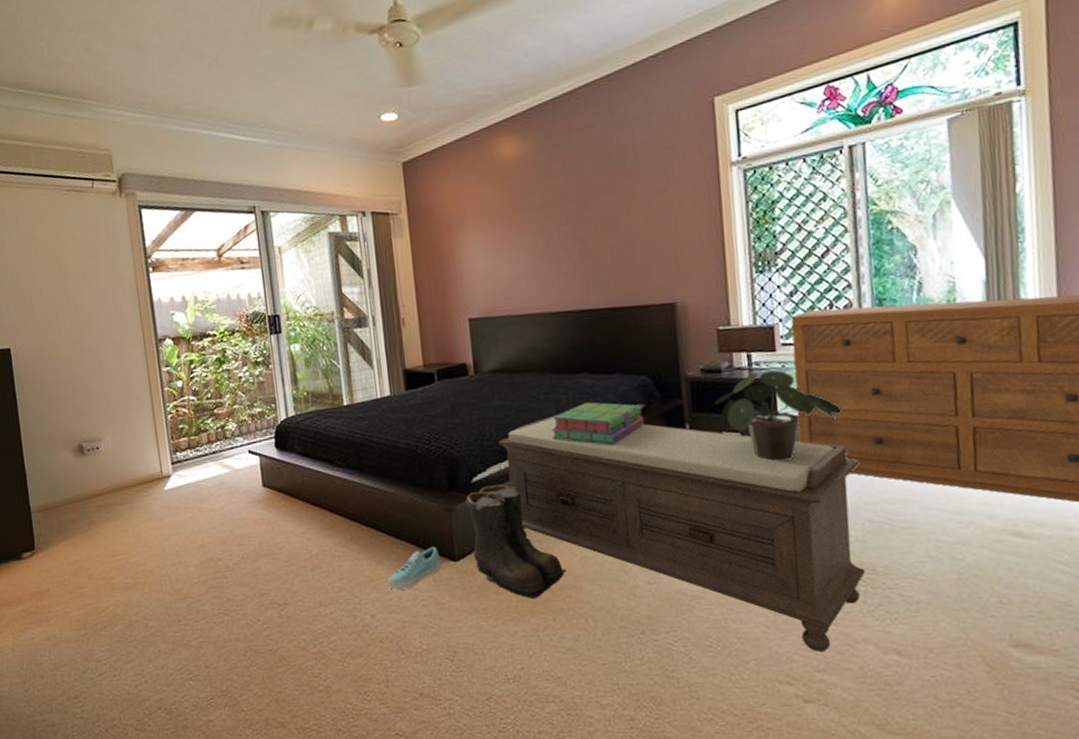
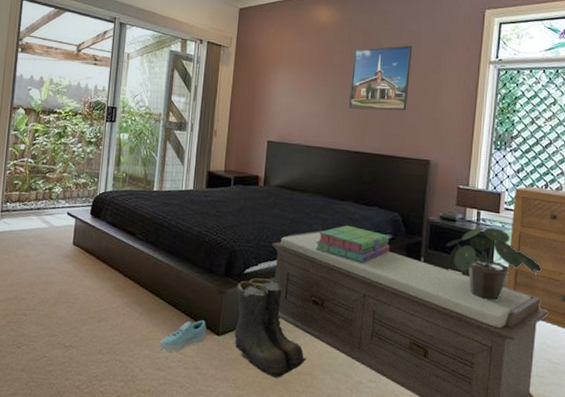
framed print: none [554,164,635,259] -> present [348,45,413,111]

